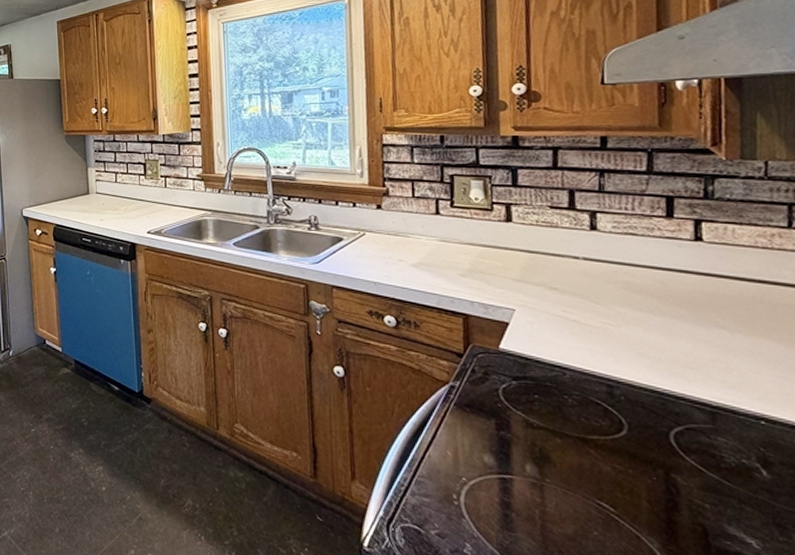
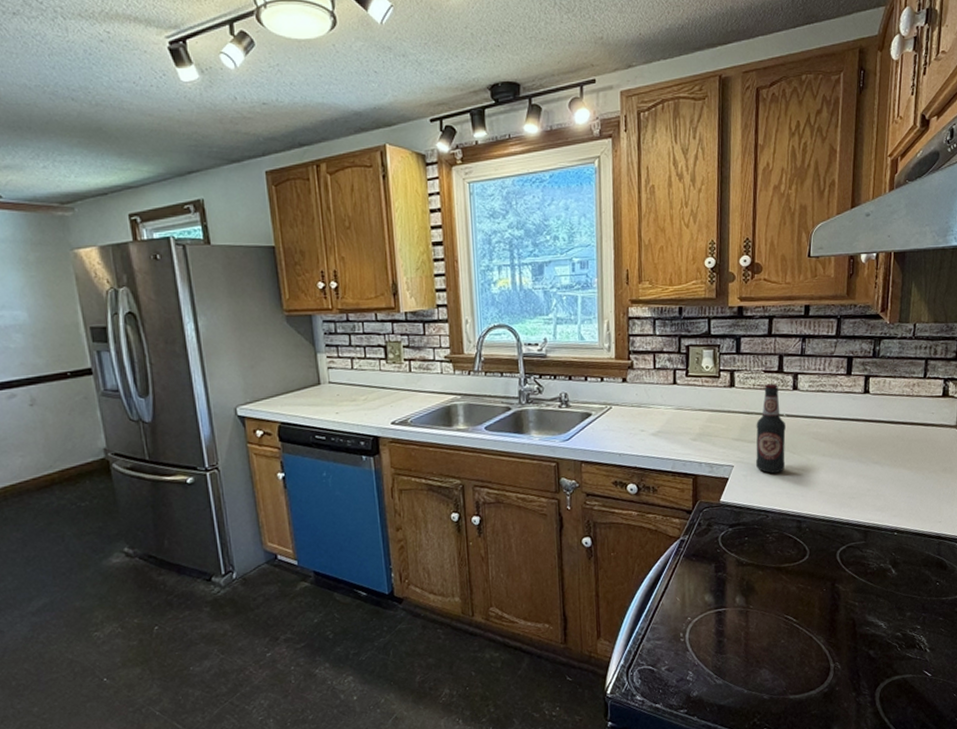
bottle: none [542,221,586,324] -> present [755,383,786,473]

